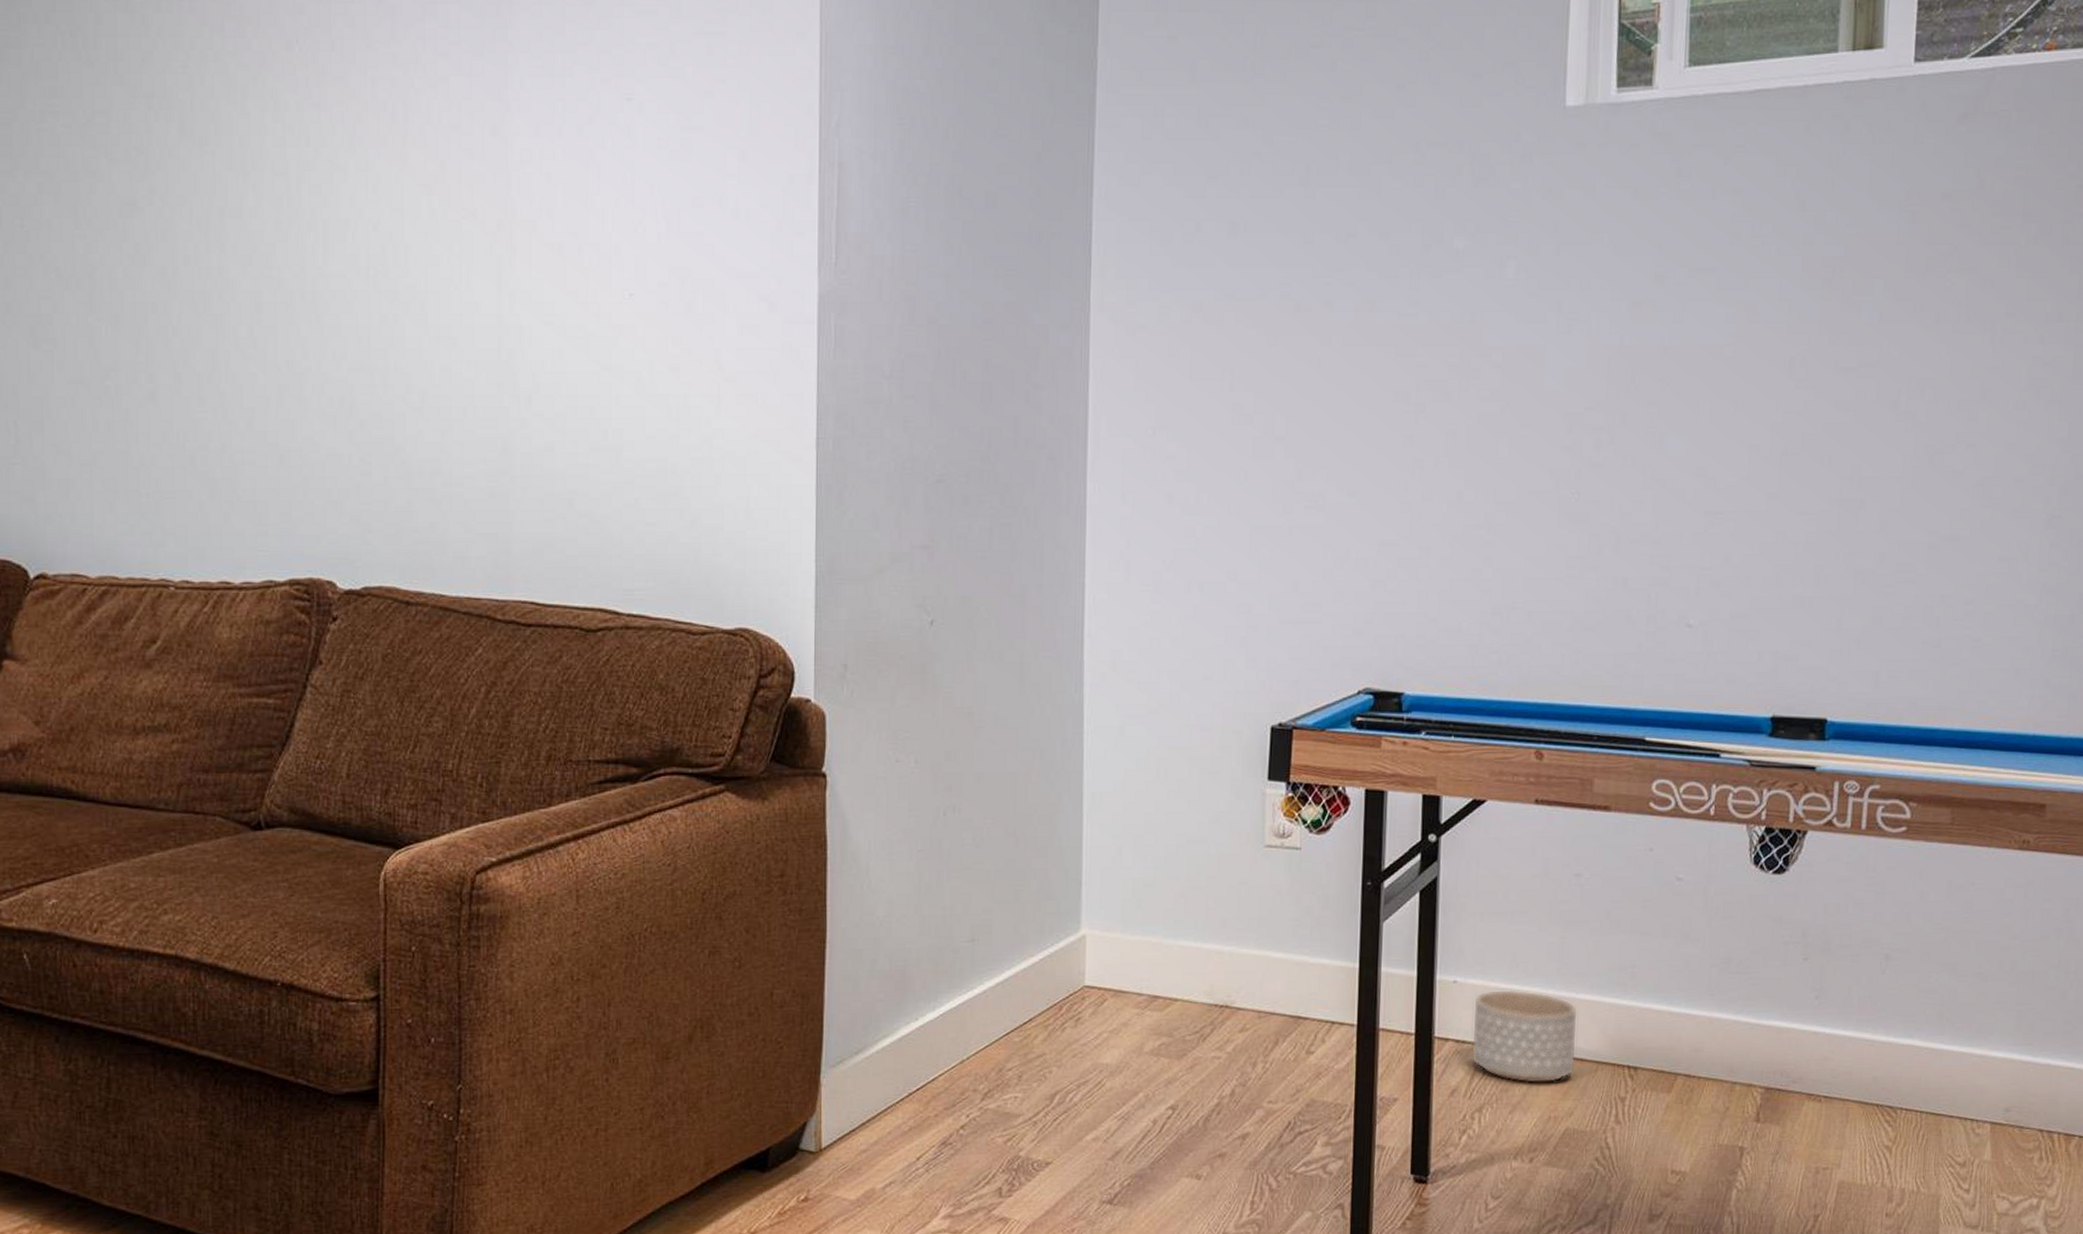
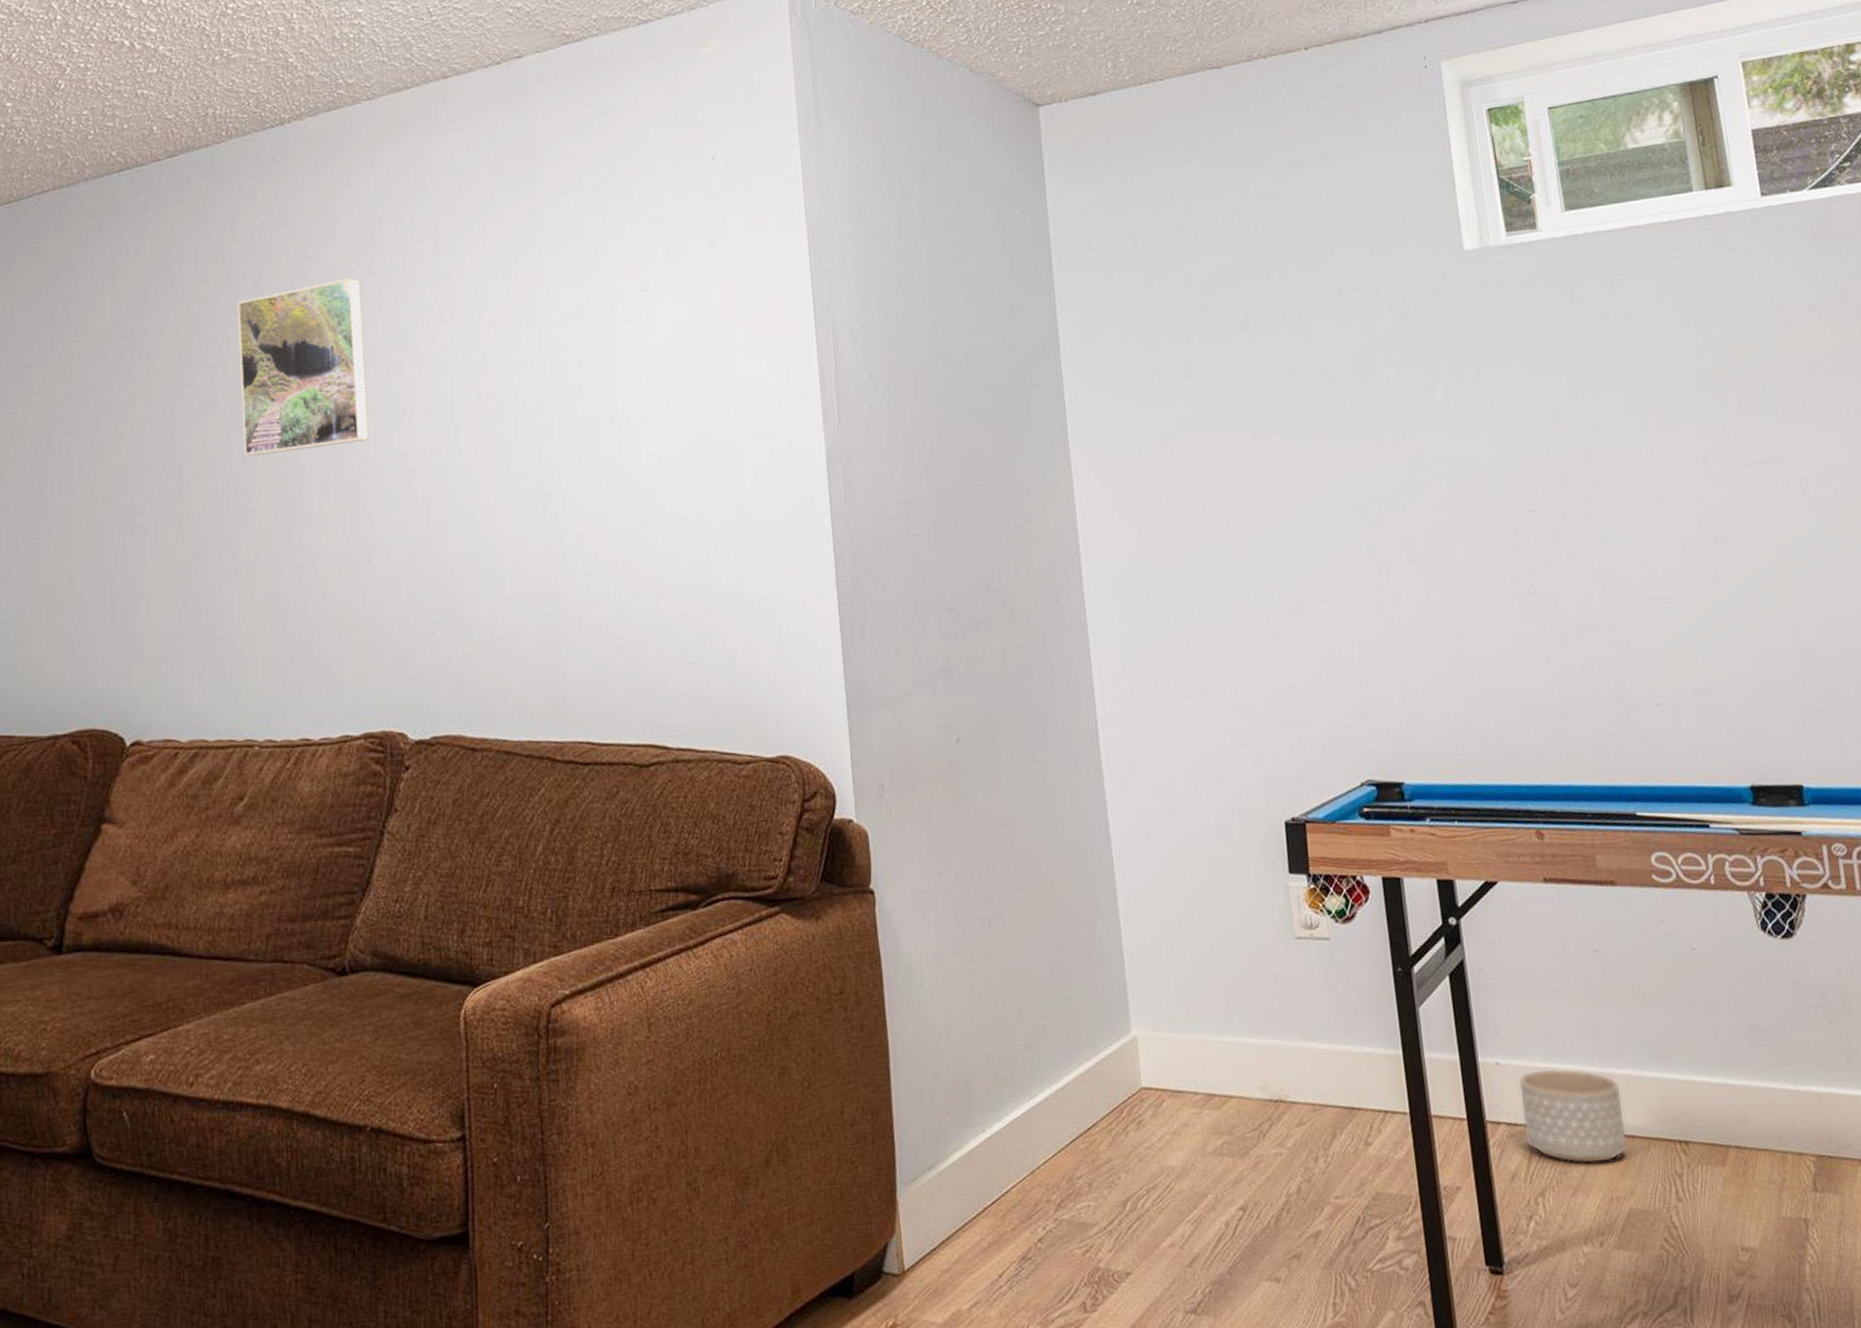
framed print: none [162,65,307,266] -> present [237,278,369,457]

